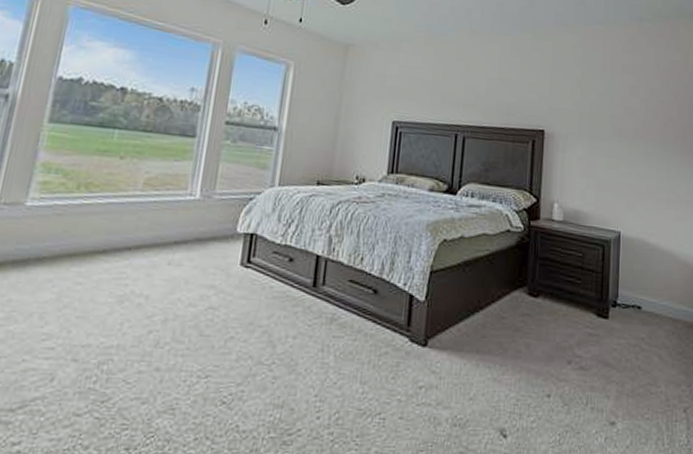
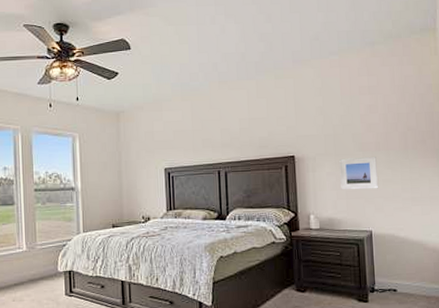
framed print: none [591,142,633,183] -> present [339,156,379,190]

